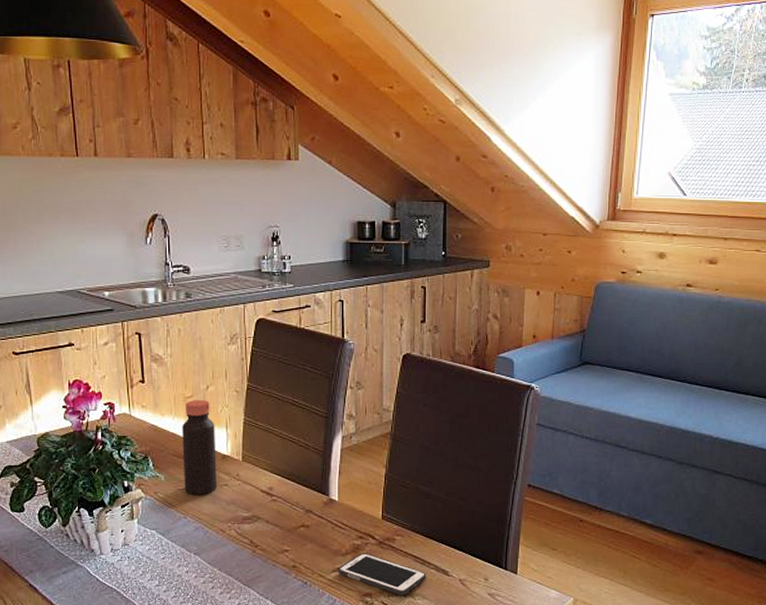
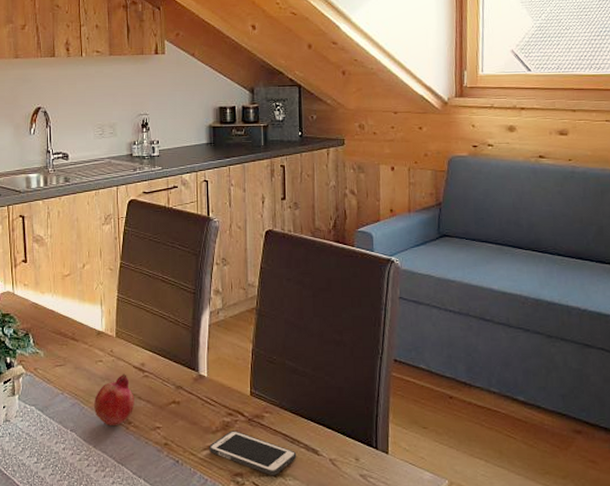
bottle: present [182,400,217,495] -> none [60,278,92,371]
fruit: none [219,497,262,549] -> present [94,373,134,425]

